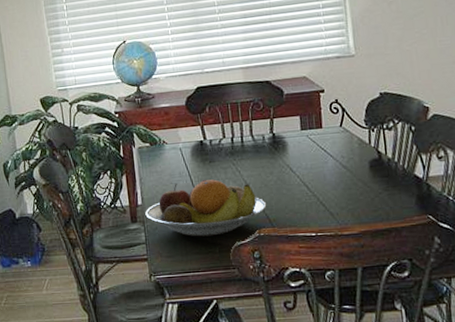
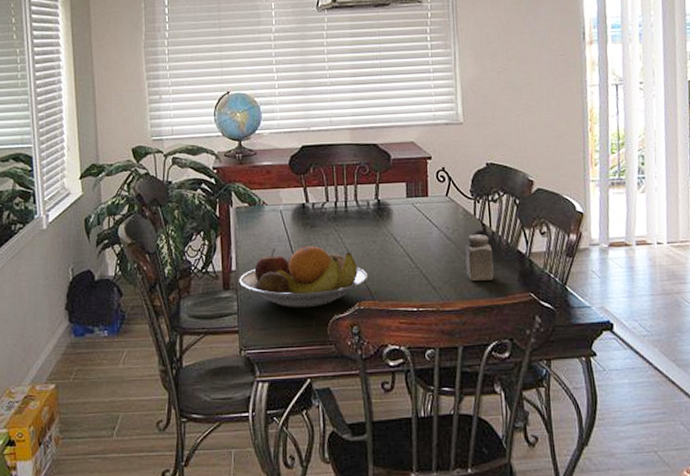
salt shaker: none [361,161,391,206] -> present [465,234,494,281]

